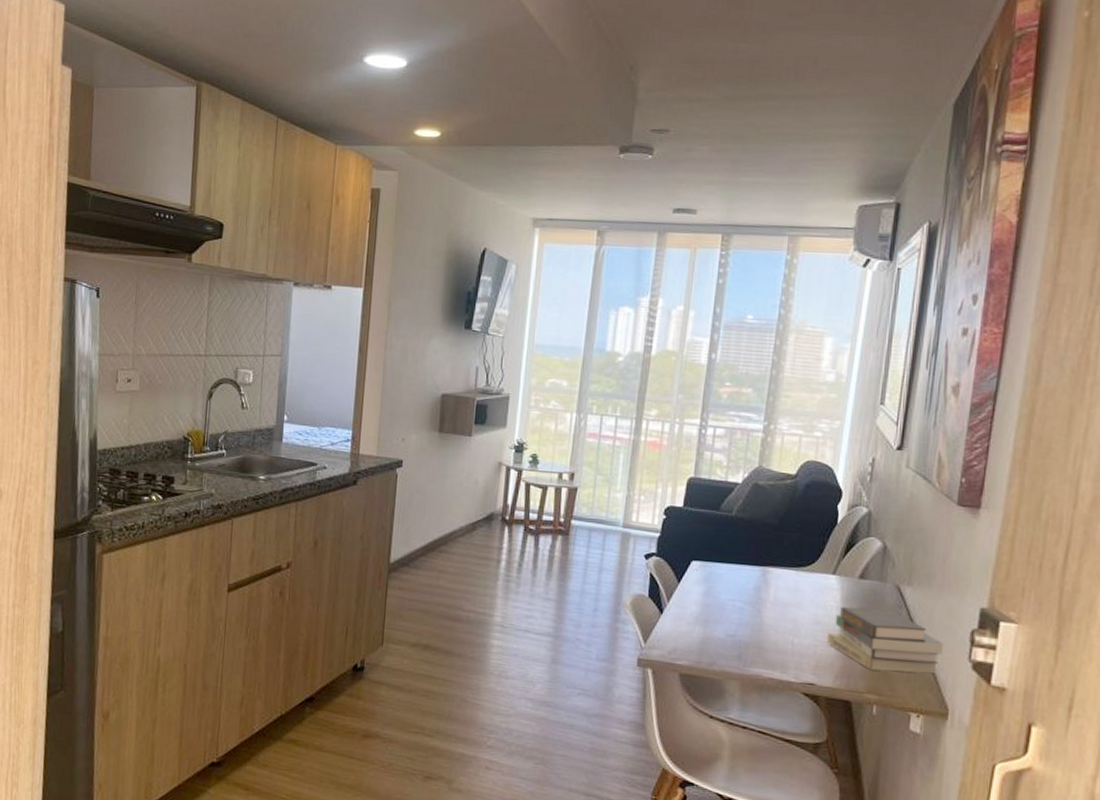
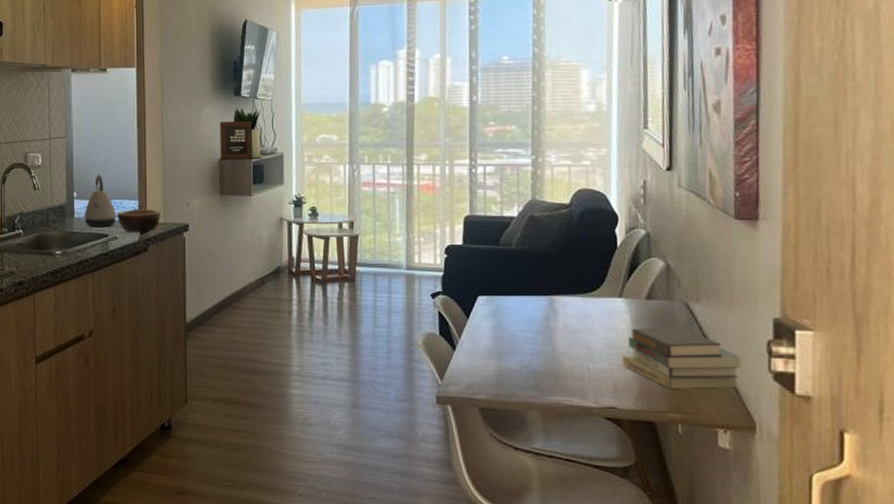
kettle: none [293,398,328,456] -> present [84,174,117,228]
bowl: none [328,439,375,465] -> present [117,209,161,233]
picture frame: none [443,354,481,399] -> present [219,120,254,161]
planter: none [461,342,491,398] -> present [233,108,264,159]

